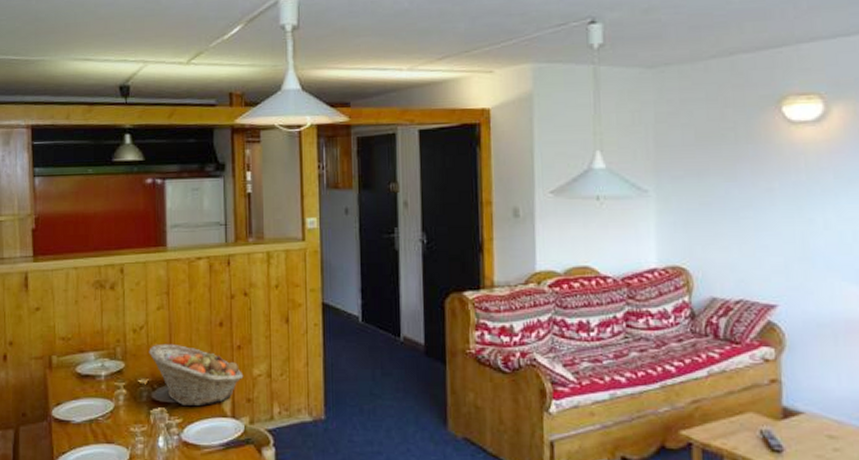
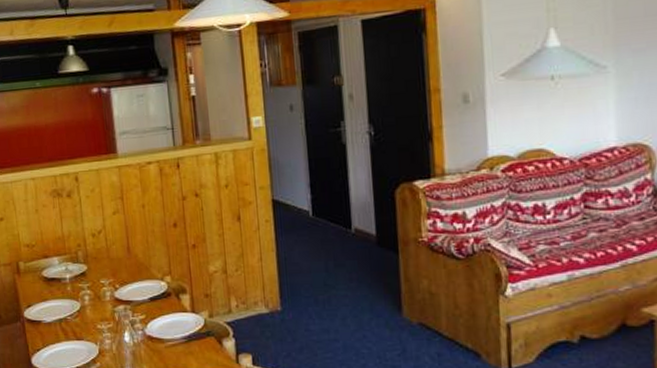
fruit basket: present [149,343,244,407] -> none [108,245,200,304]

